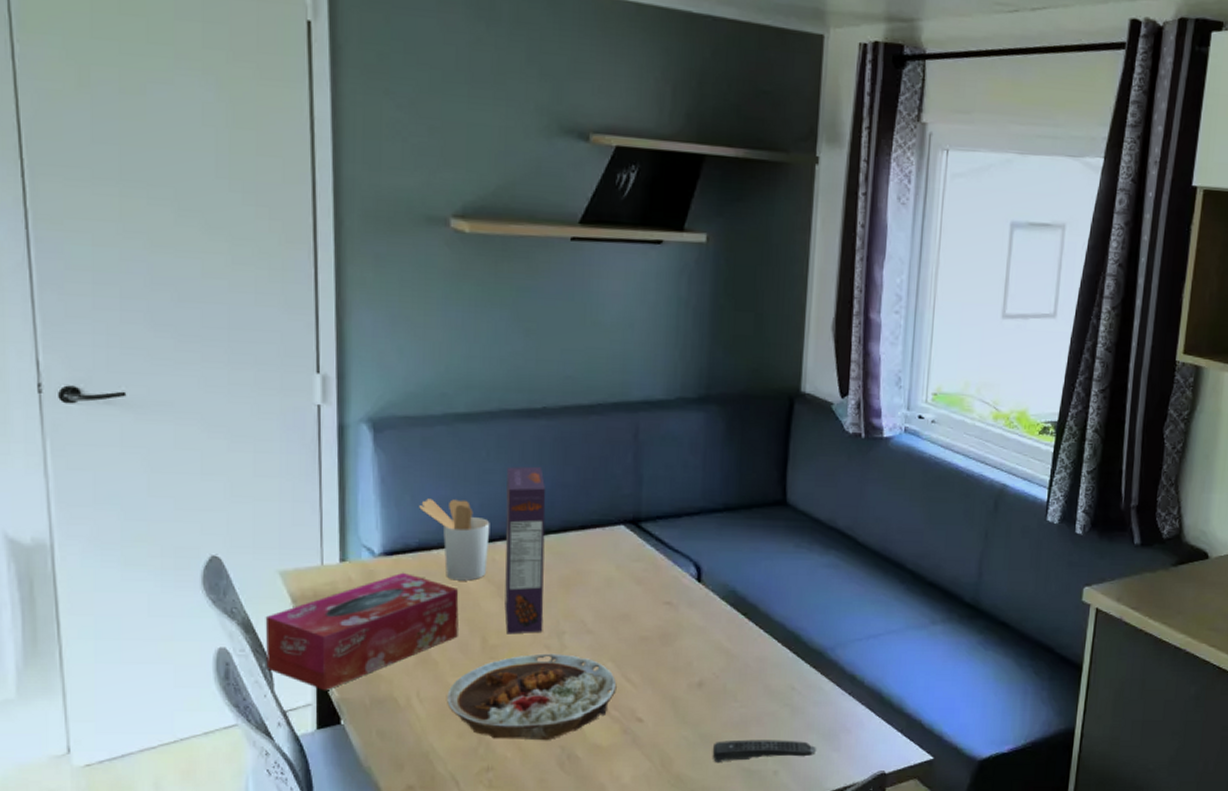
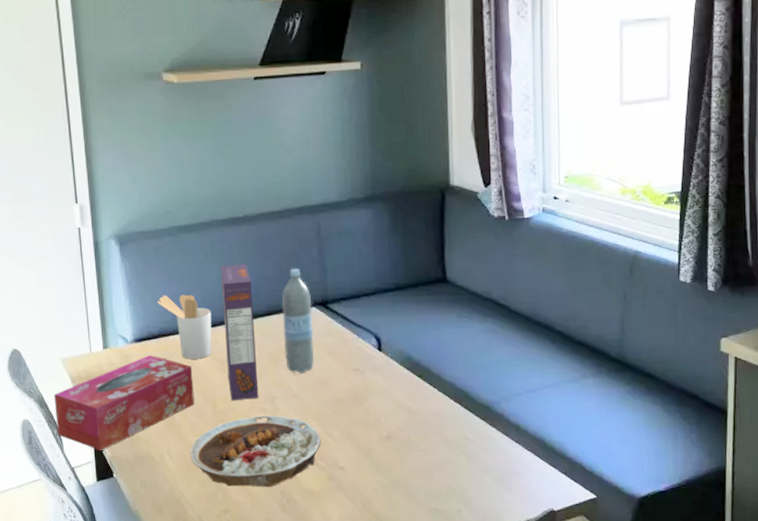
water bottle: none [579,476,621,605] -> present [281,268,315,374]
remote control: present [712,739,817,763] -> none [403,483,493,504]

